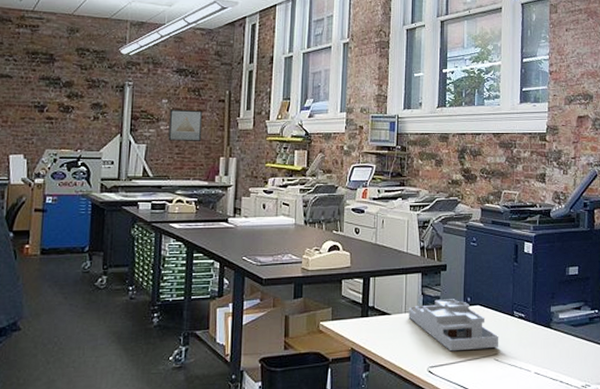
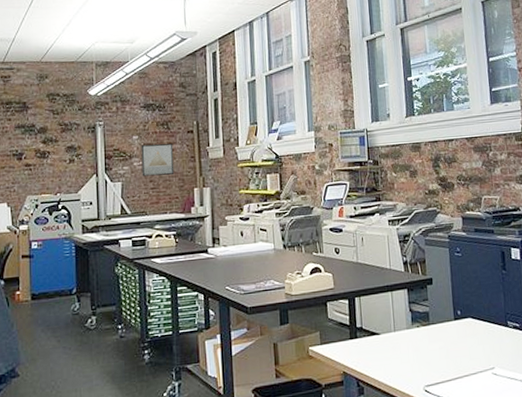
desk organizer: present [408,299,499,352] -> none [397,313,496,369]

